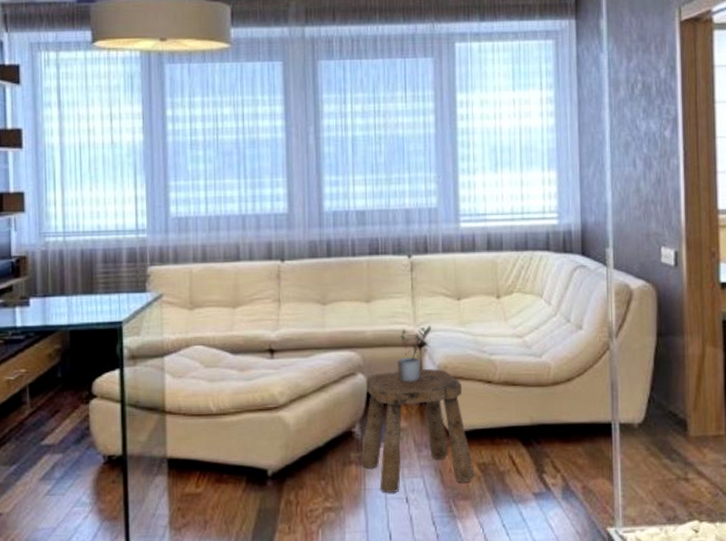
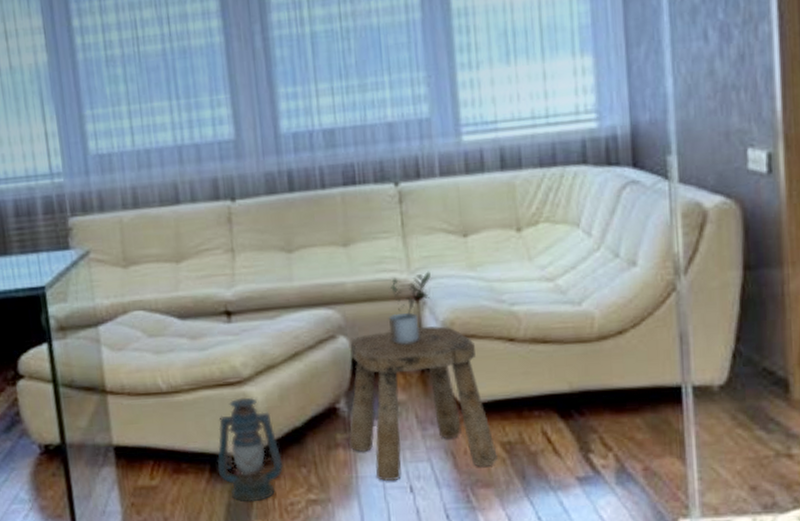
lantern: none [252,420,306,509] -> present [217,397,283,502]

